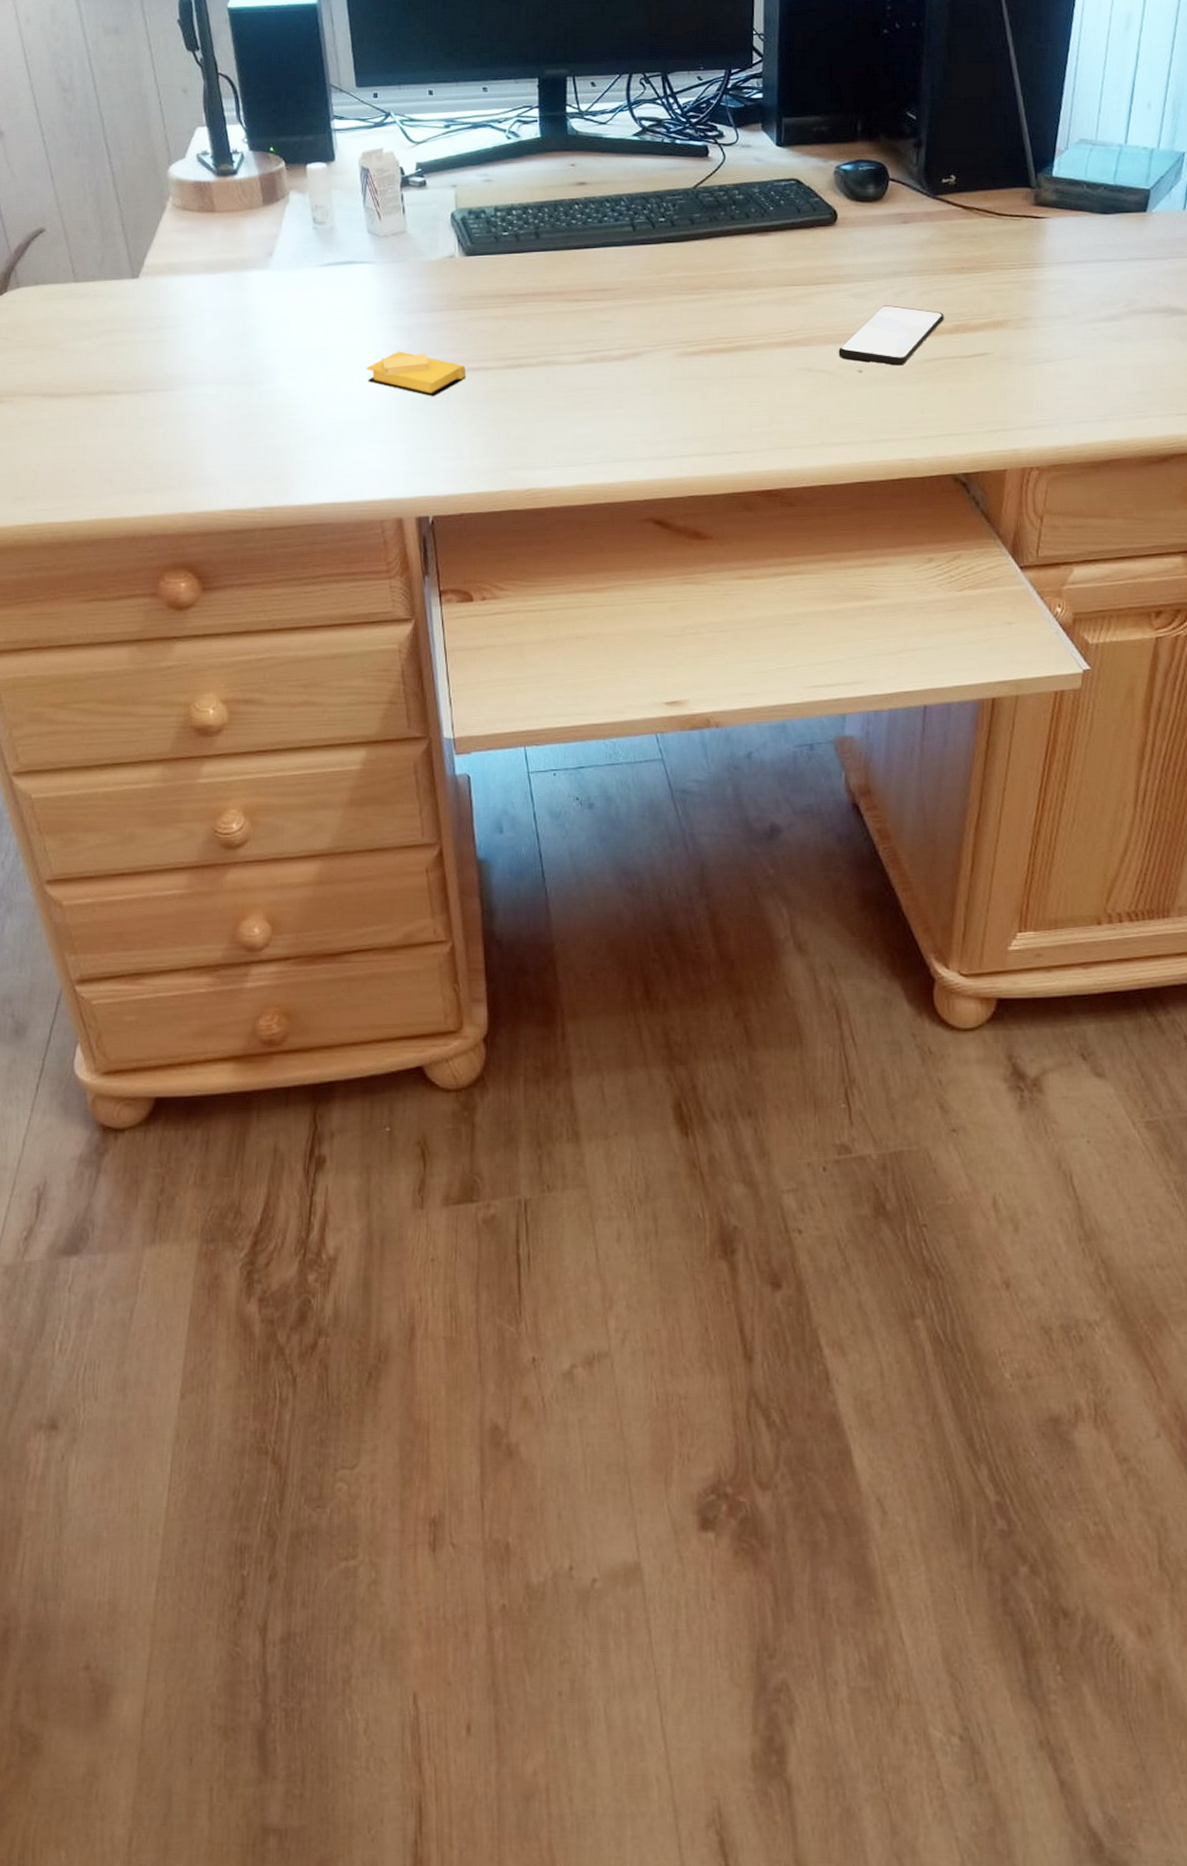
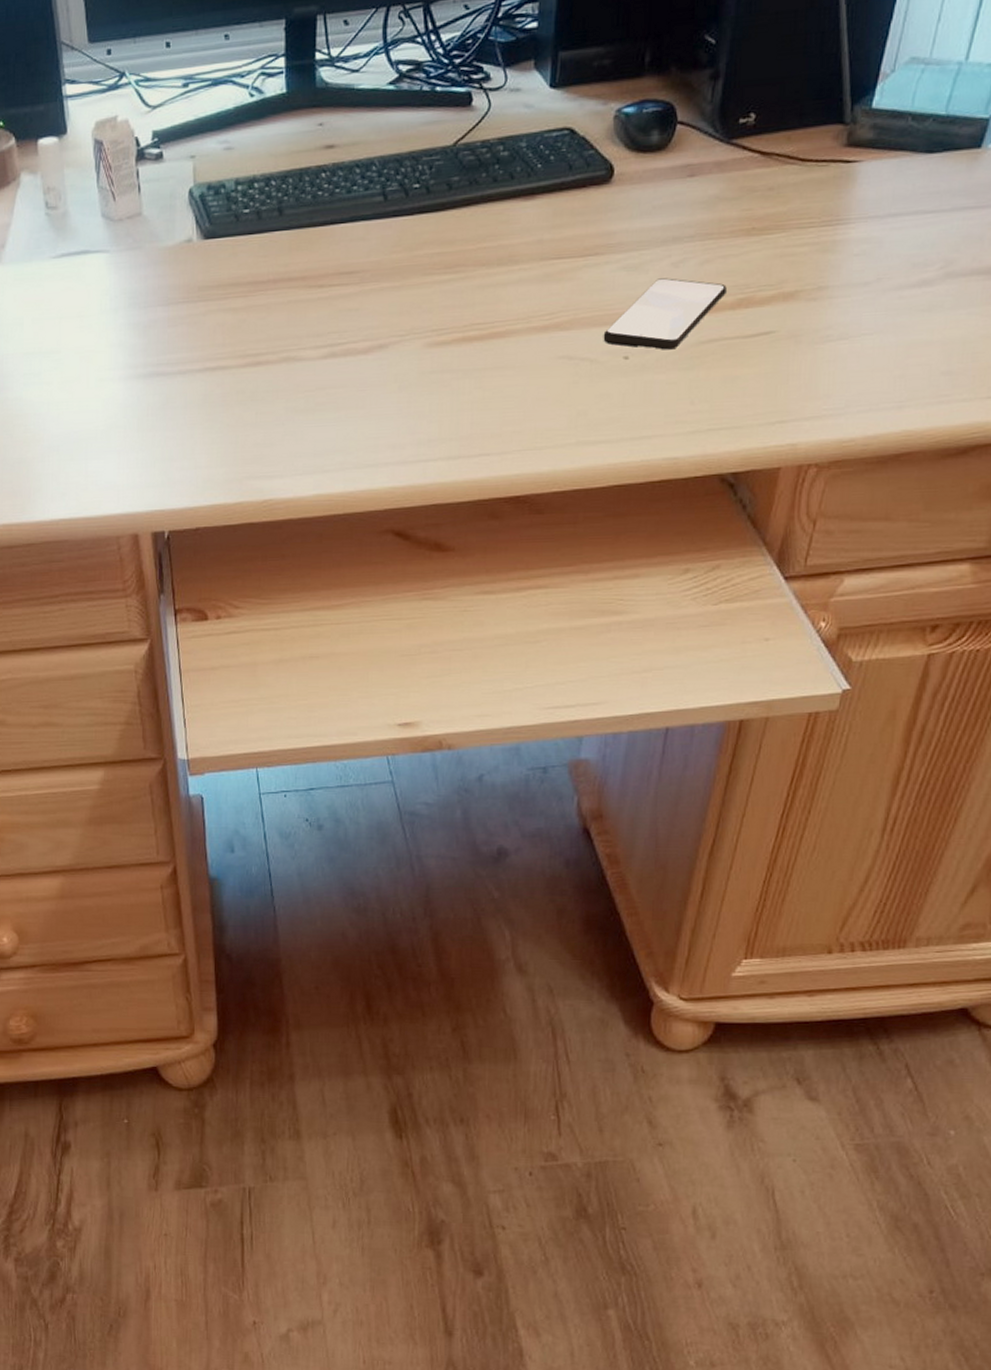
sticky notes: present [366,351,466,397] -> none [101,351,204,402]

